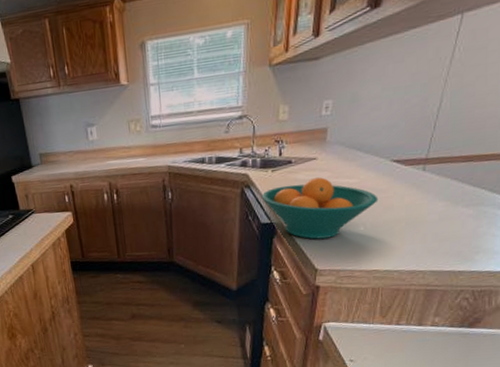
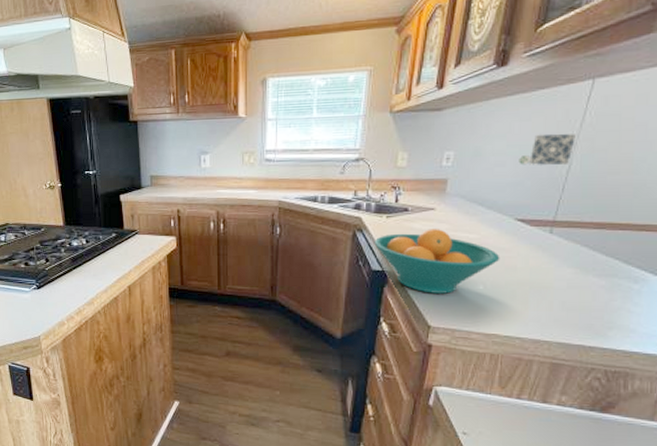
decorative tile: none [393,71,447,107] -> present [519,133,577,166]

